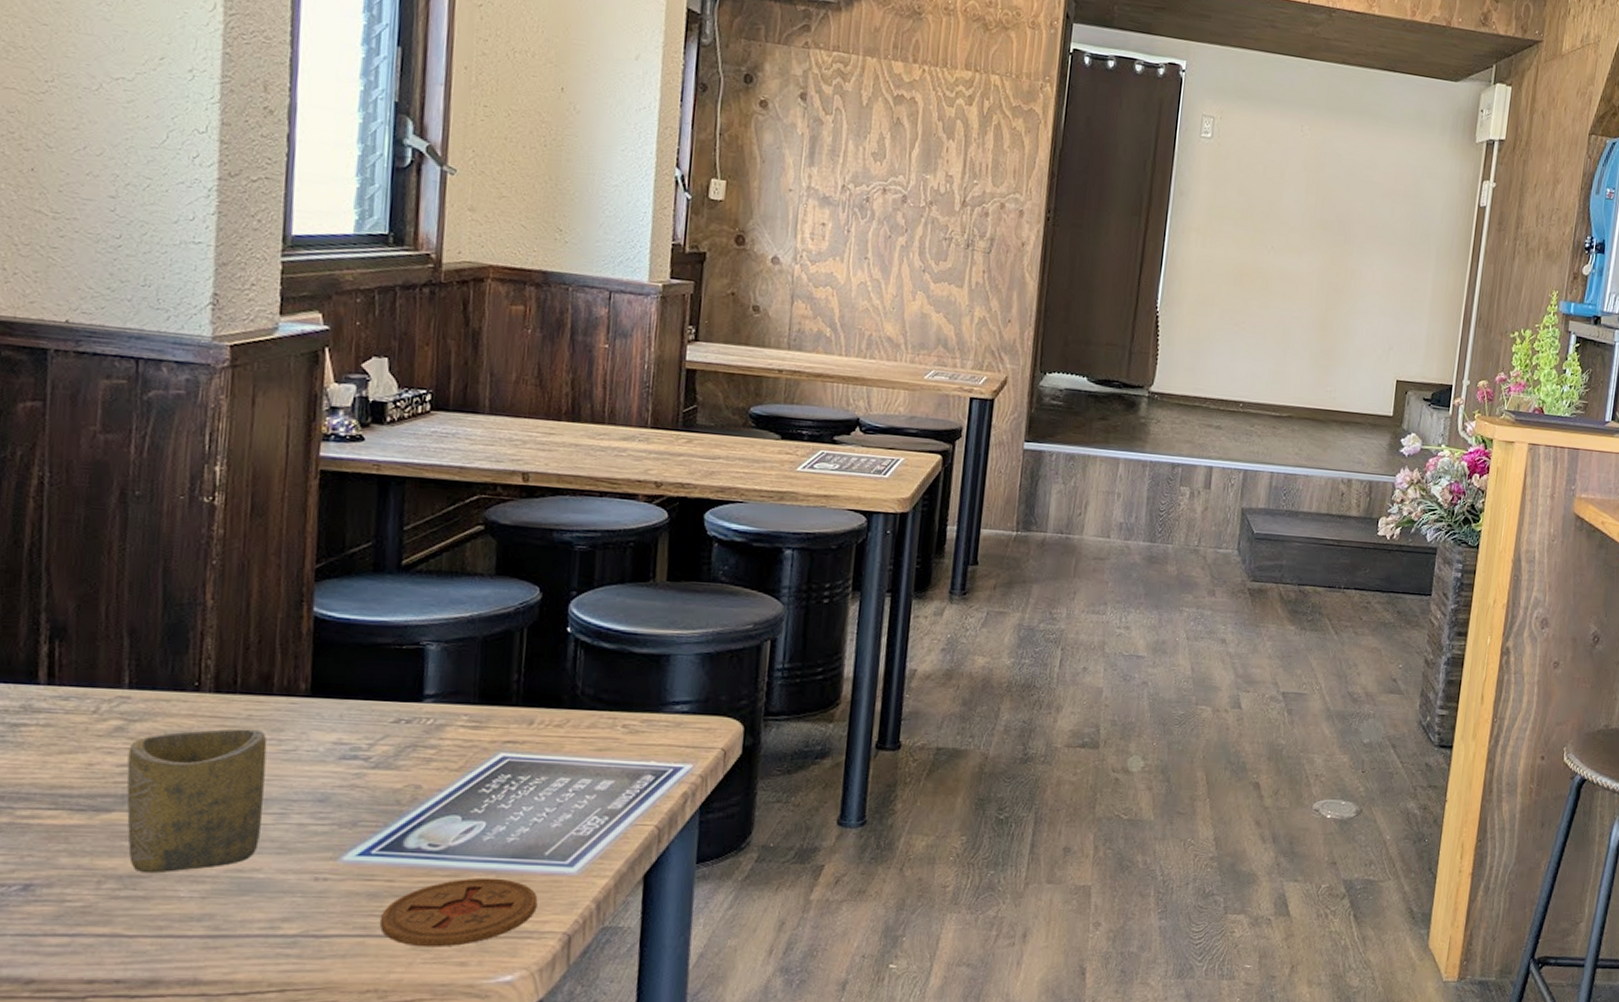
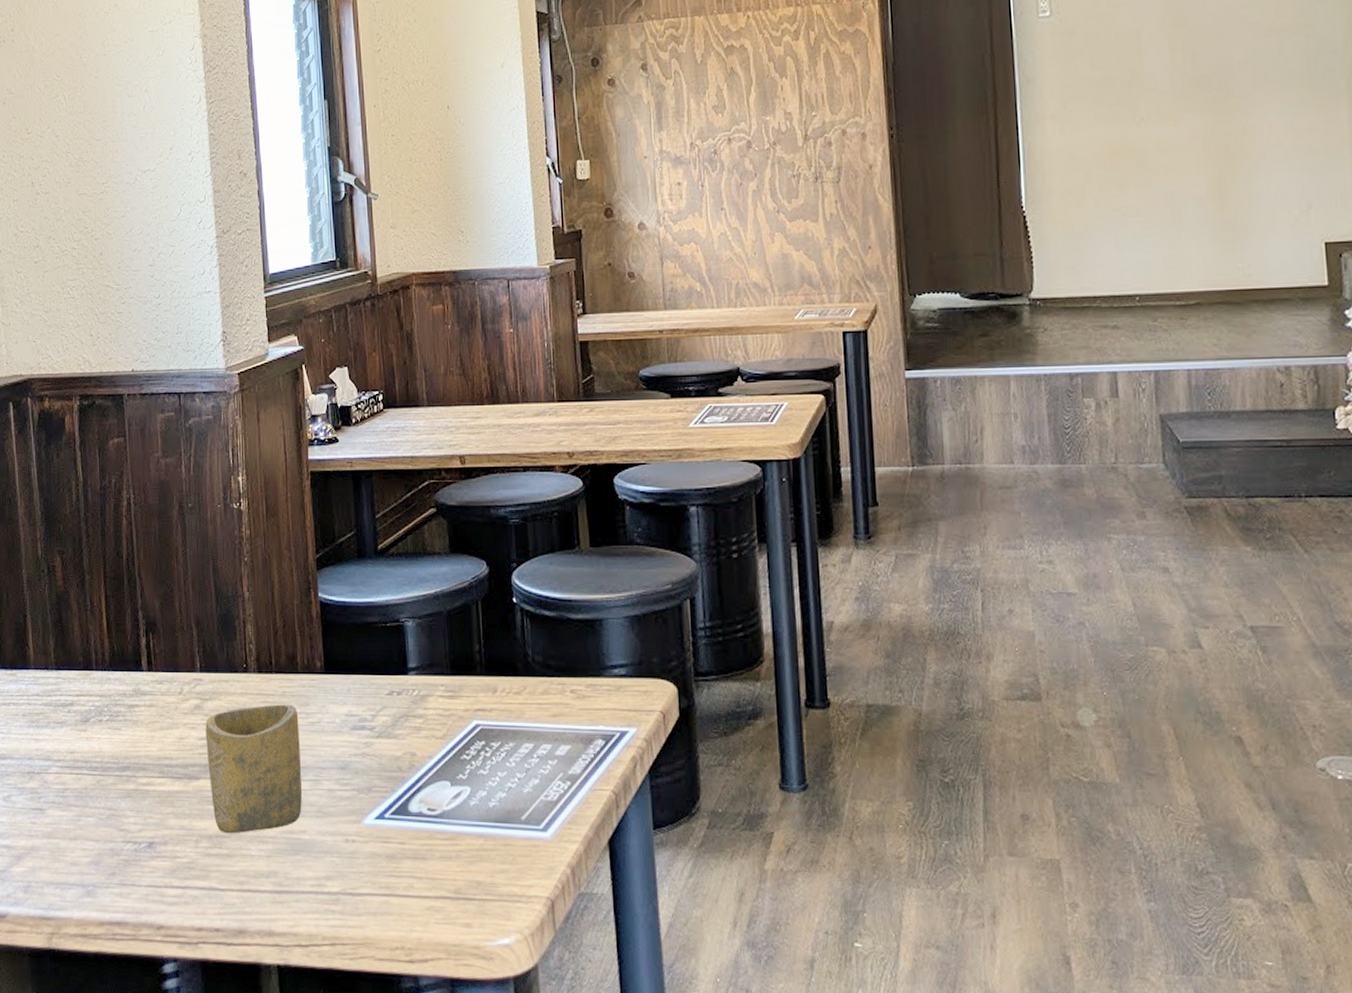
coaster: present [379,877,538,947] -> none [398,841,522,908]

